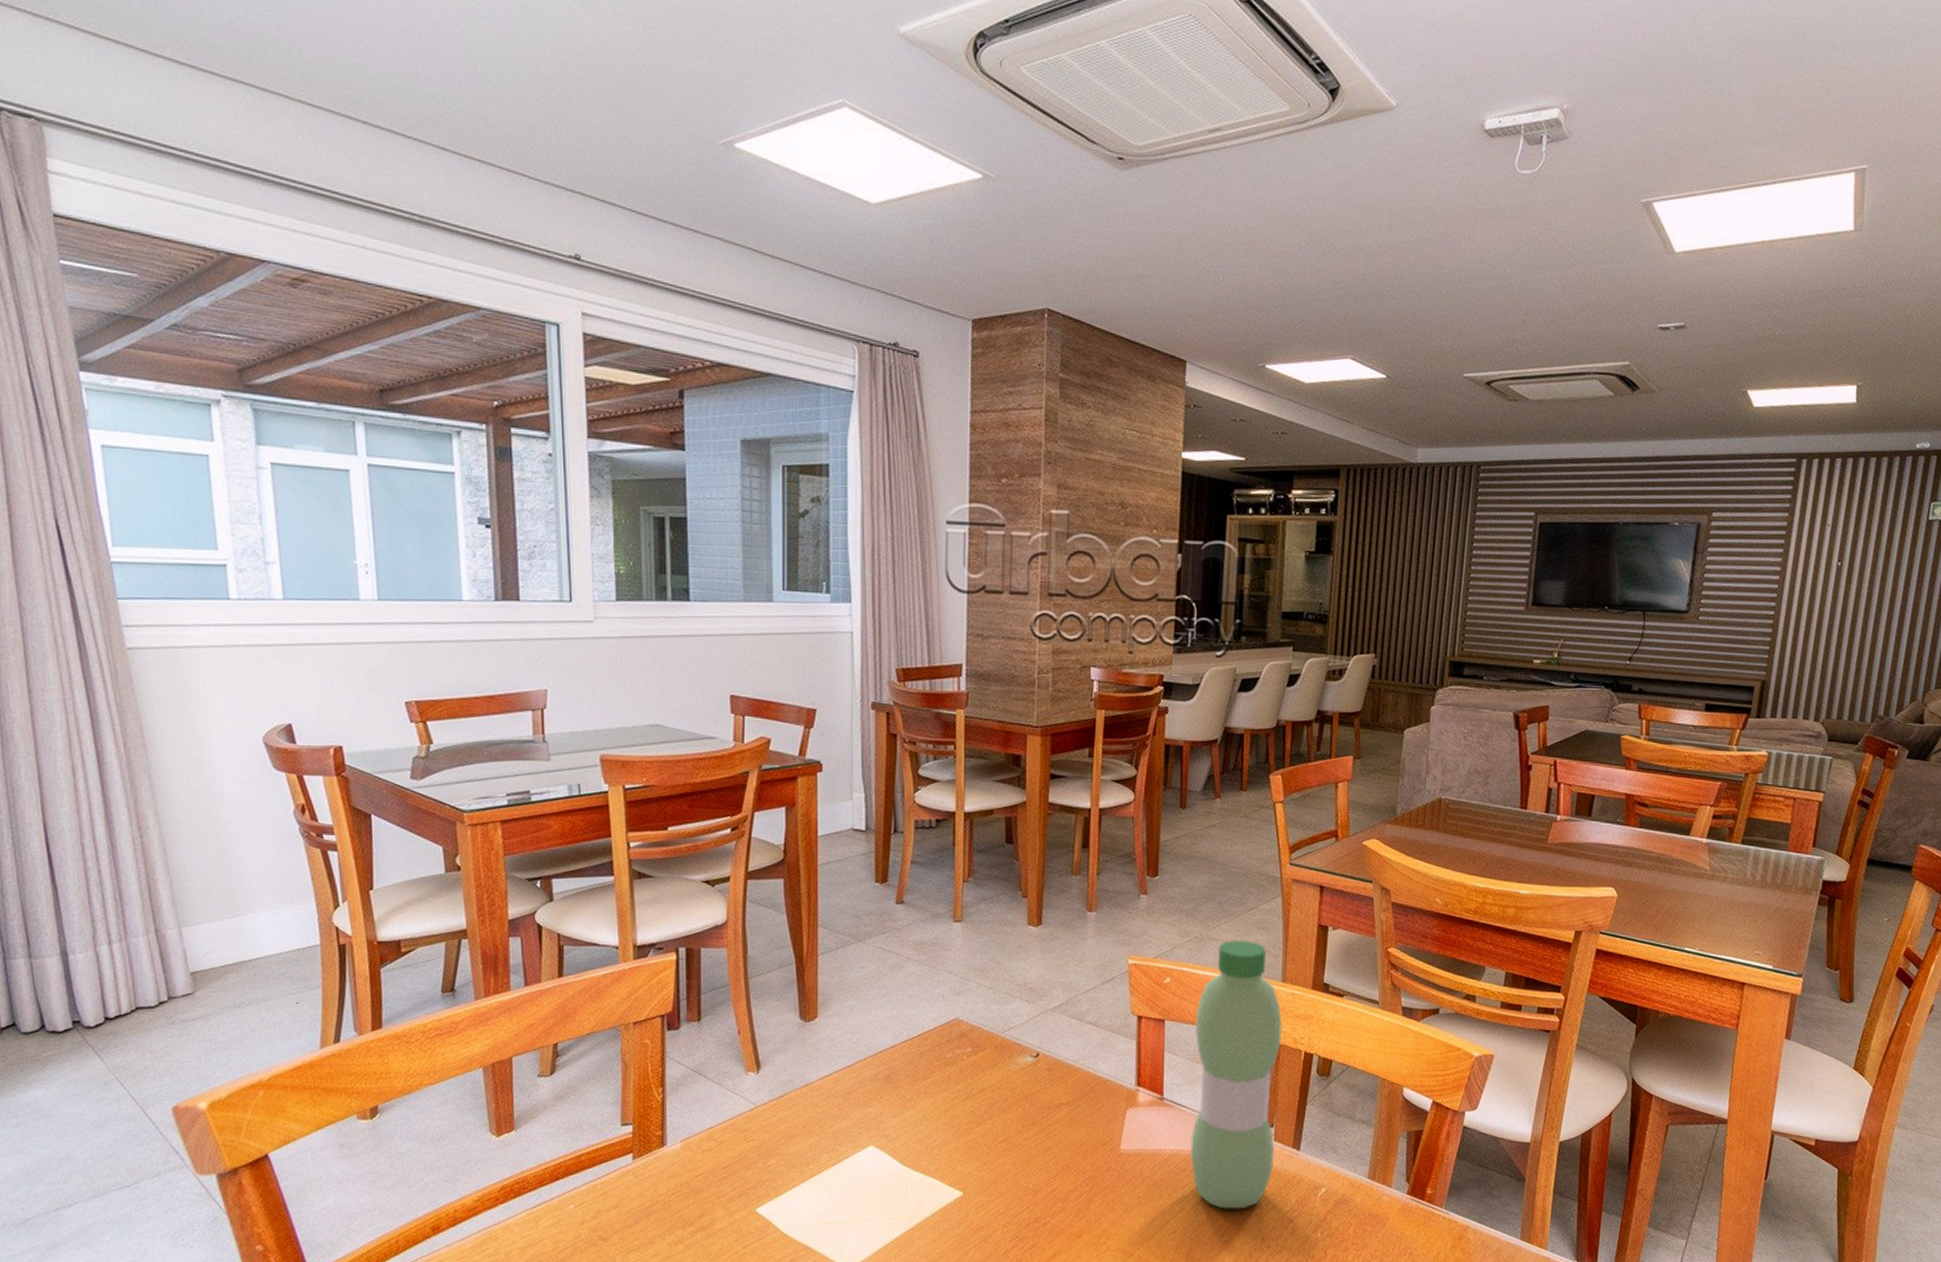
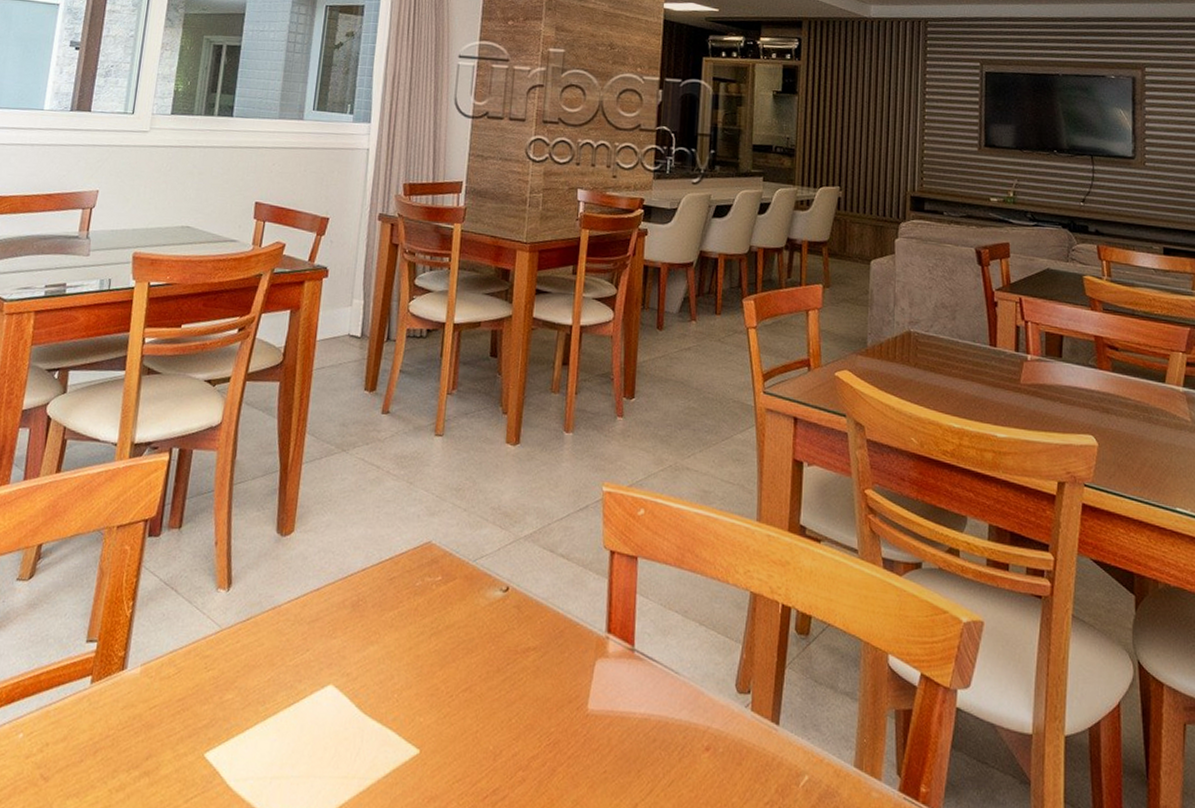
water bottle: present [1190,939,1282,1209] -> none [661,470,758,796]

